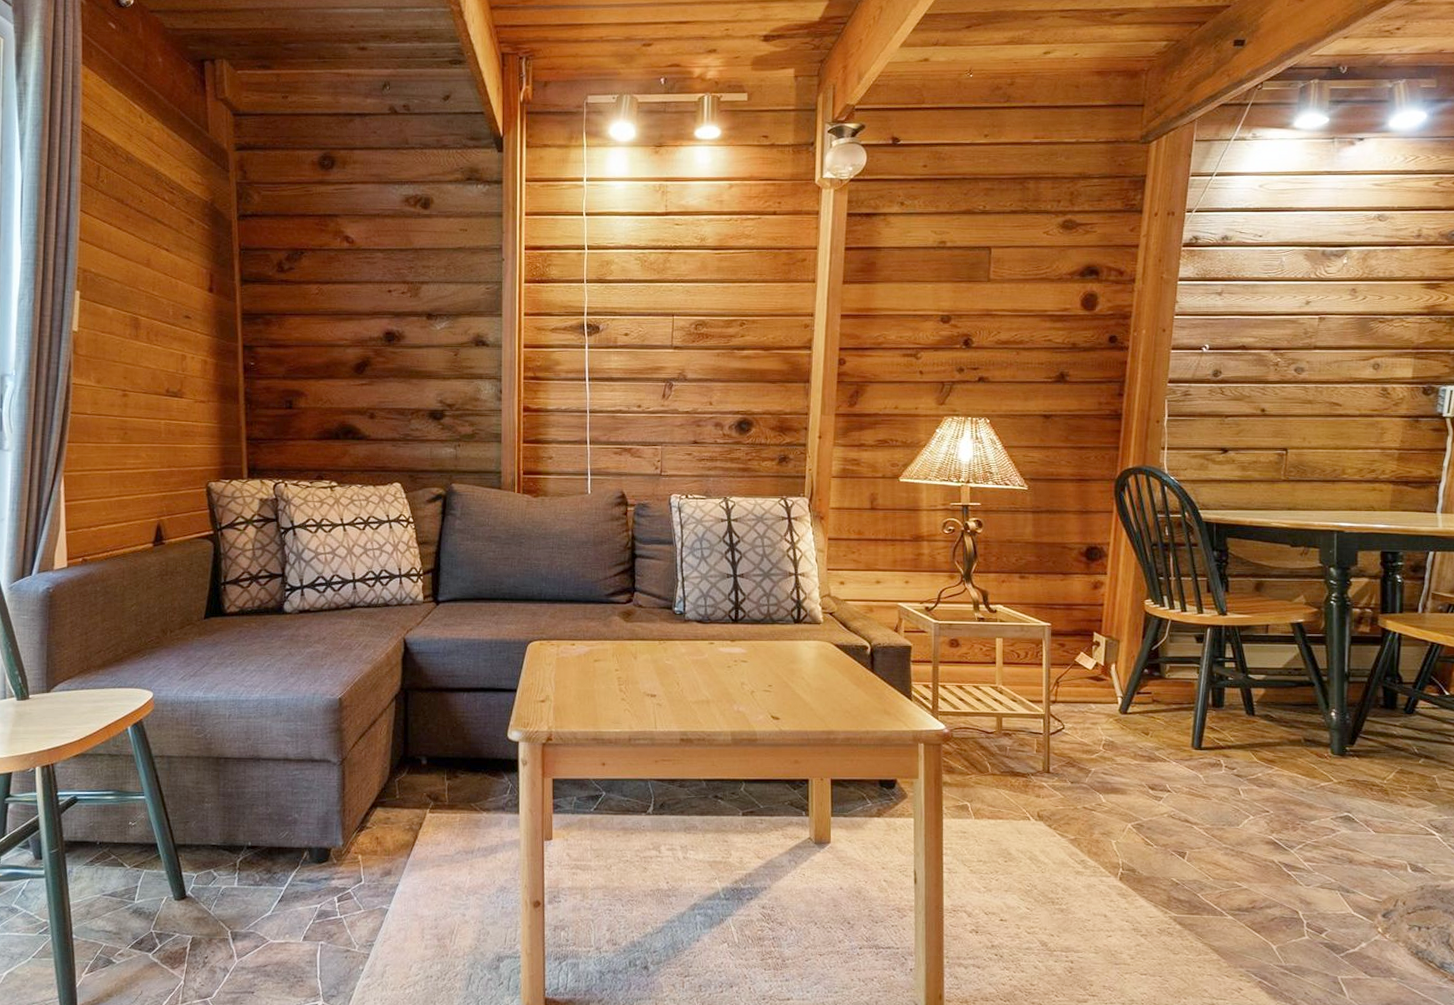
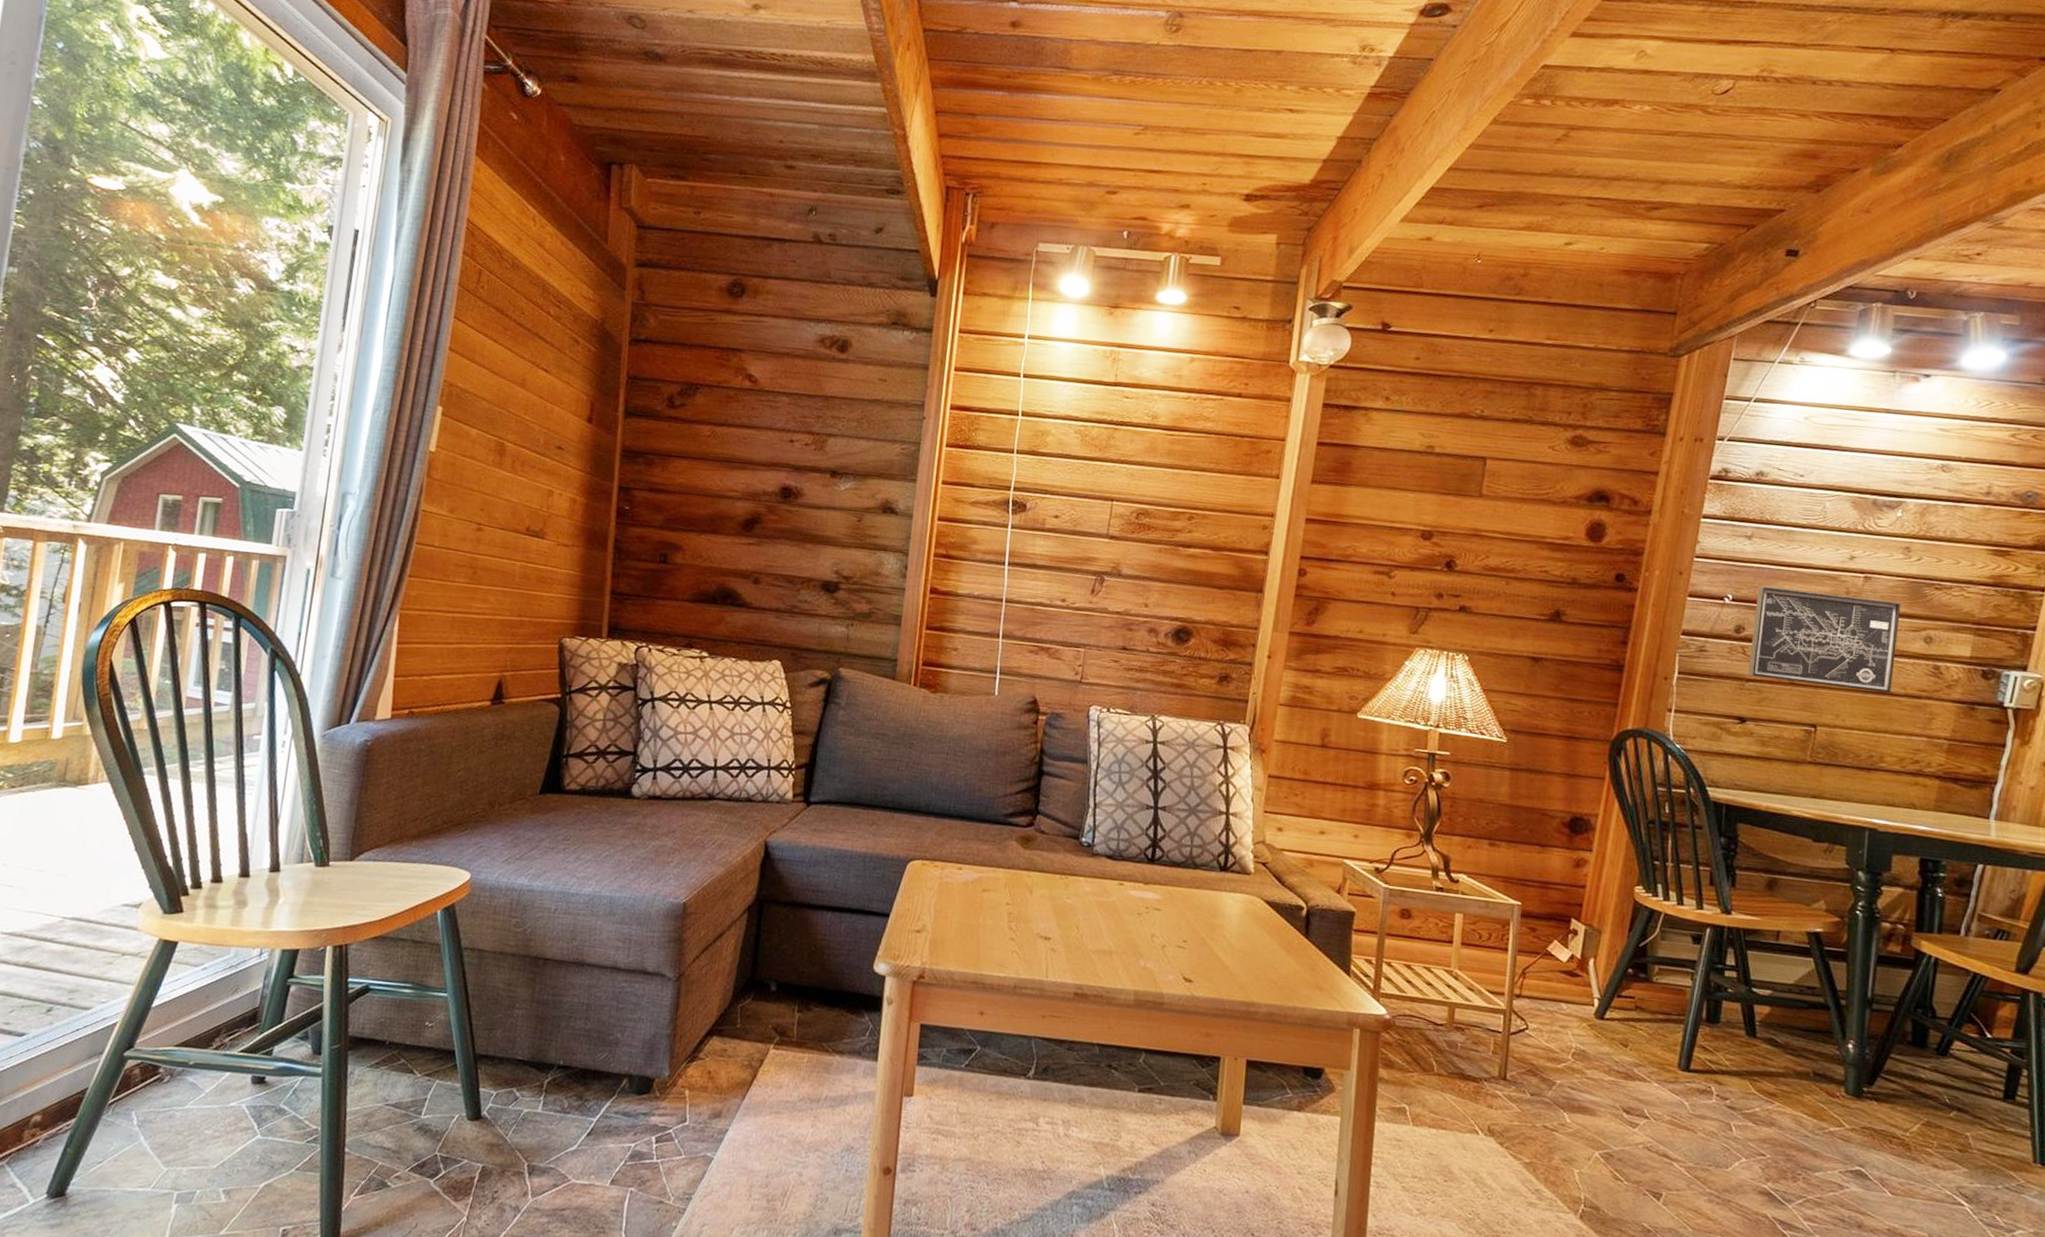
wall art: none [1227,334,1352,415] -> present [1748,585,1901,694]

